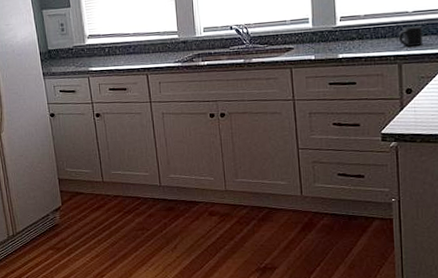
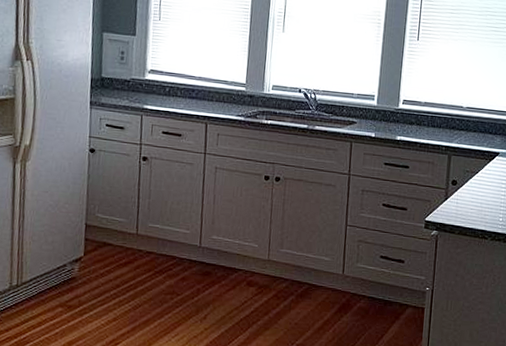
mug: present [398,26,423,47] -> none [451,120,473,141]

